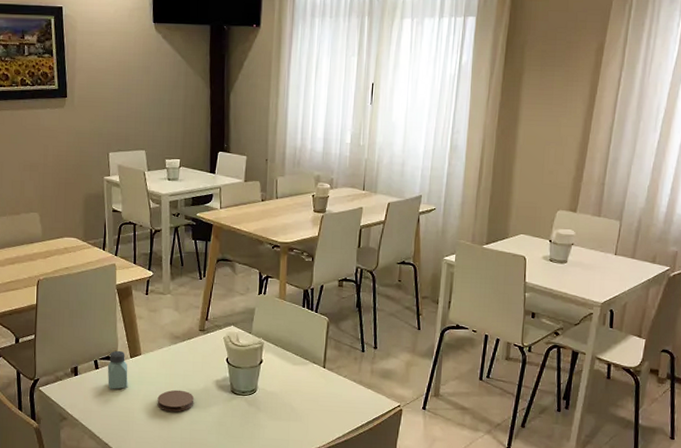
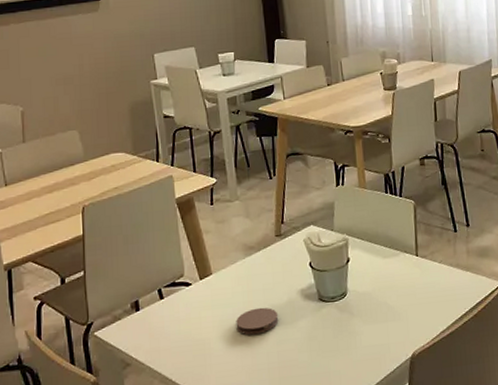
saltshaker: present [107,350,128,389] -> none [173,273,200,320]

